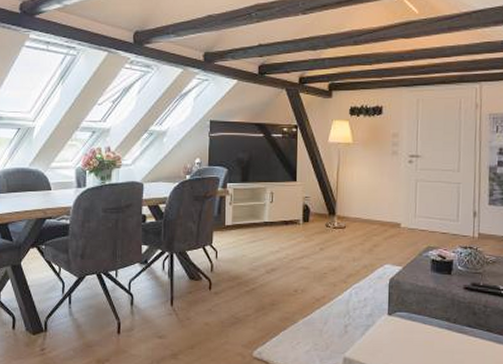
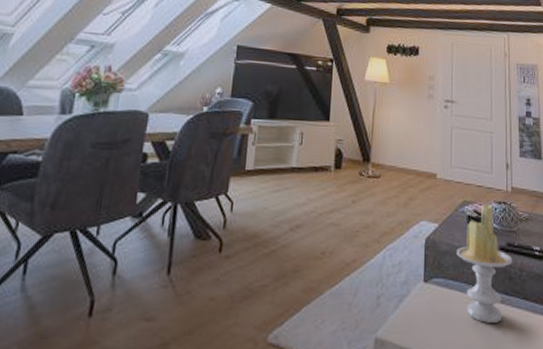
candle: none [419,249,478,350] -> present [456,204,513,323]

